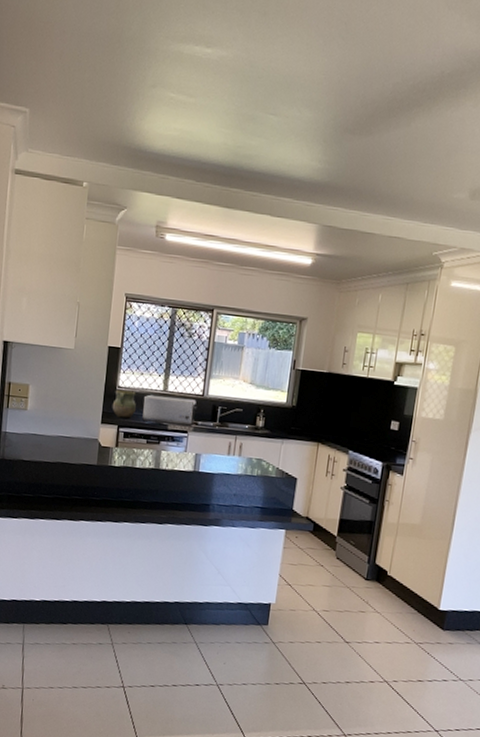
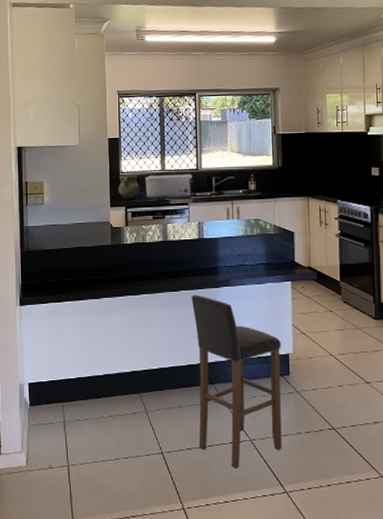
bar stool: none [162,529,265,711] -> present [191,294,282,469]

